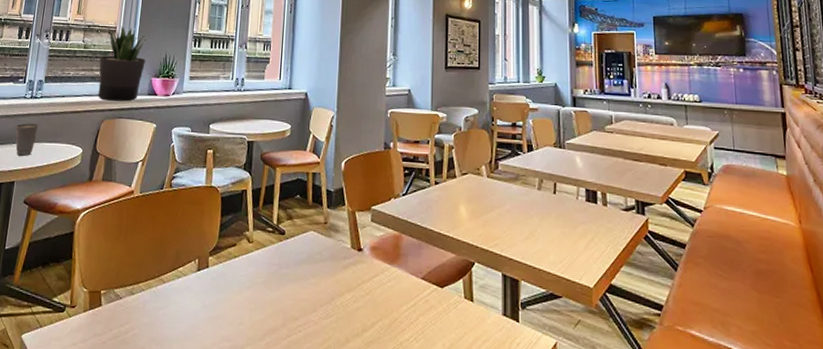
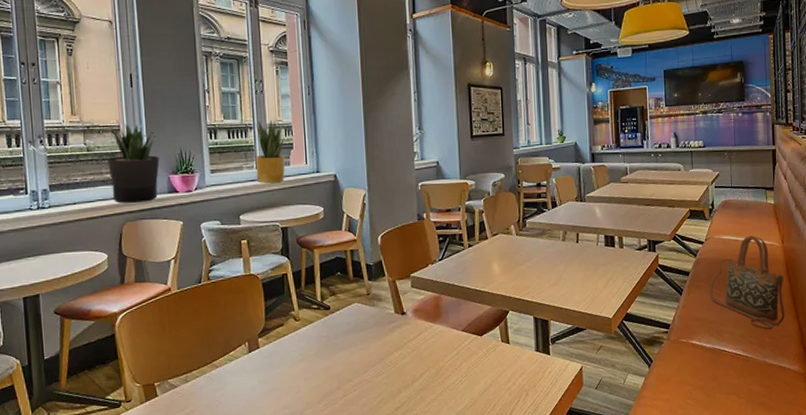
cup: present [14,123,41,156] -> none [25,235,55,269]
planter: none [231,34,265,95] -> present [254,120,286,183]
handbag: none [710,209,808,331] -> present [709,235,785,330]

